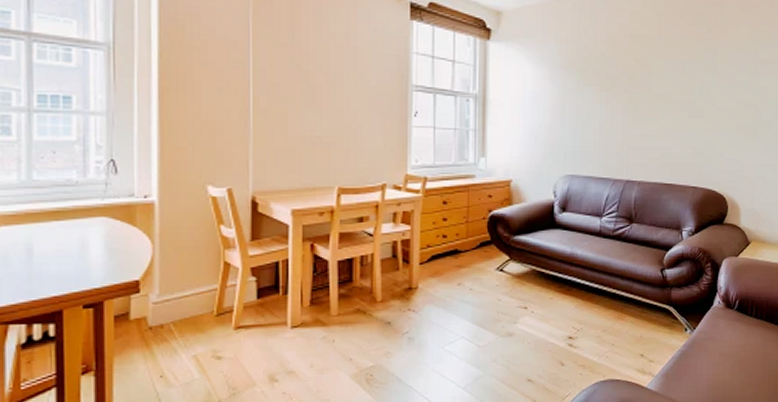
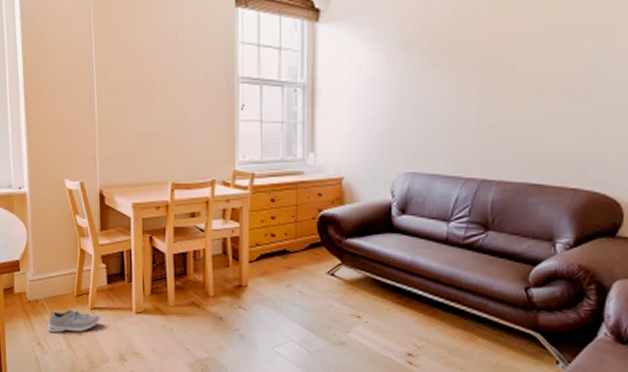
sneaker: none [175,330,247,360] -> present [47,308,101,333]

